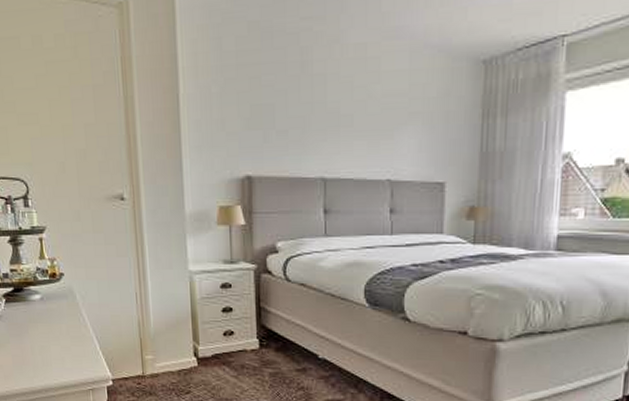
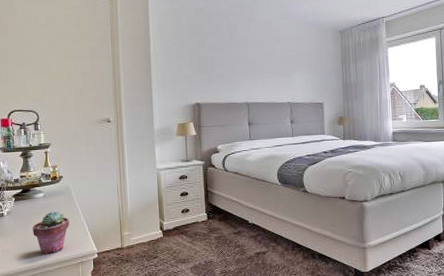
potted succulent: none [29,320,75,375] -> present [32,211,70,254]

